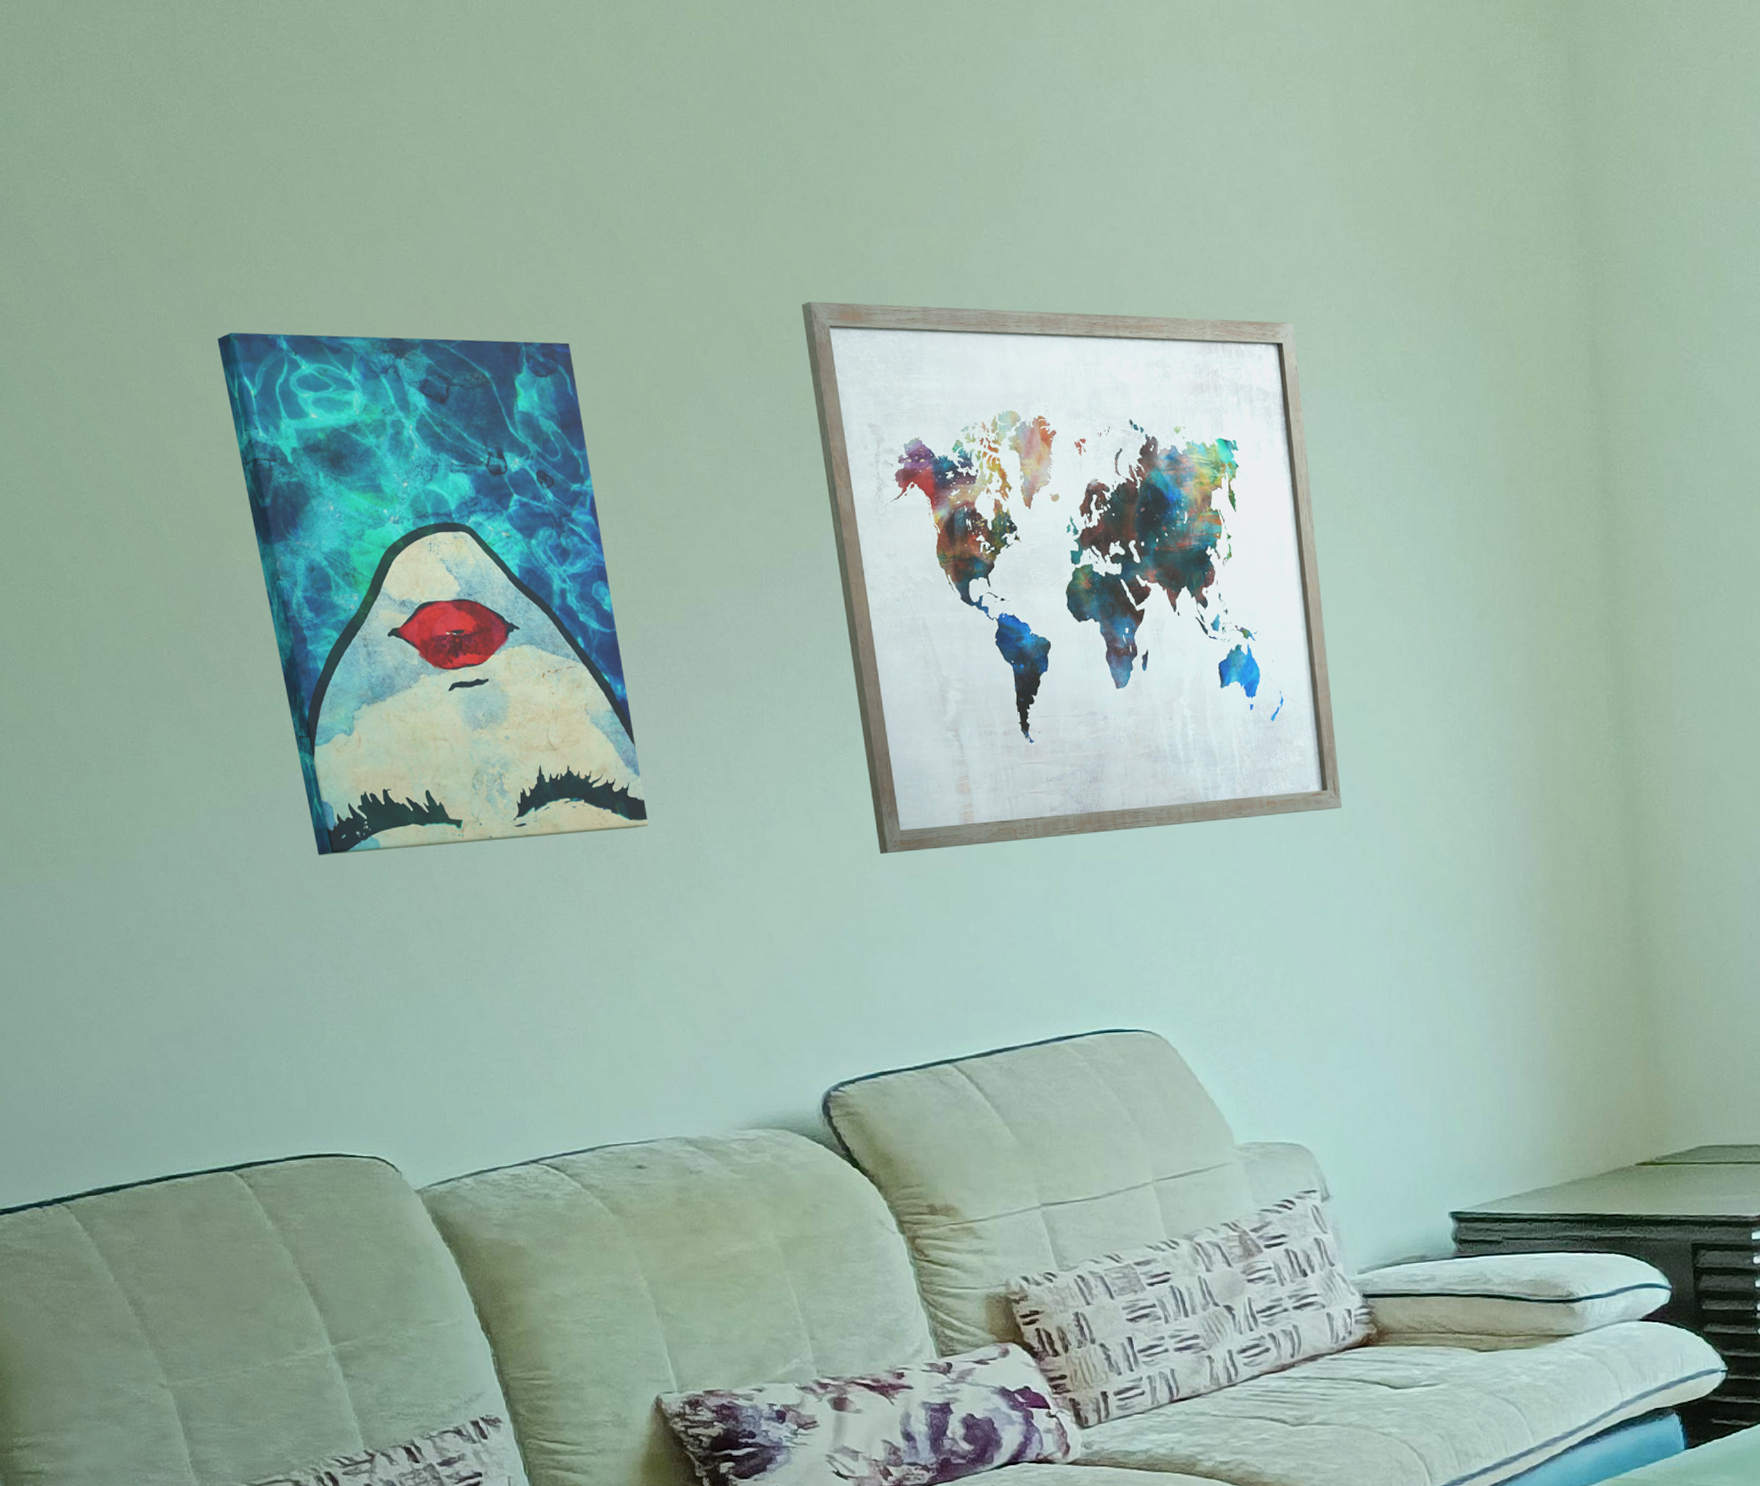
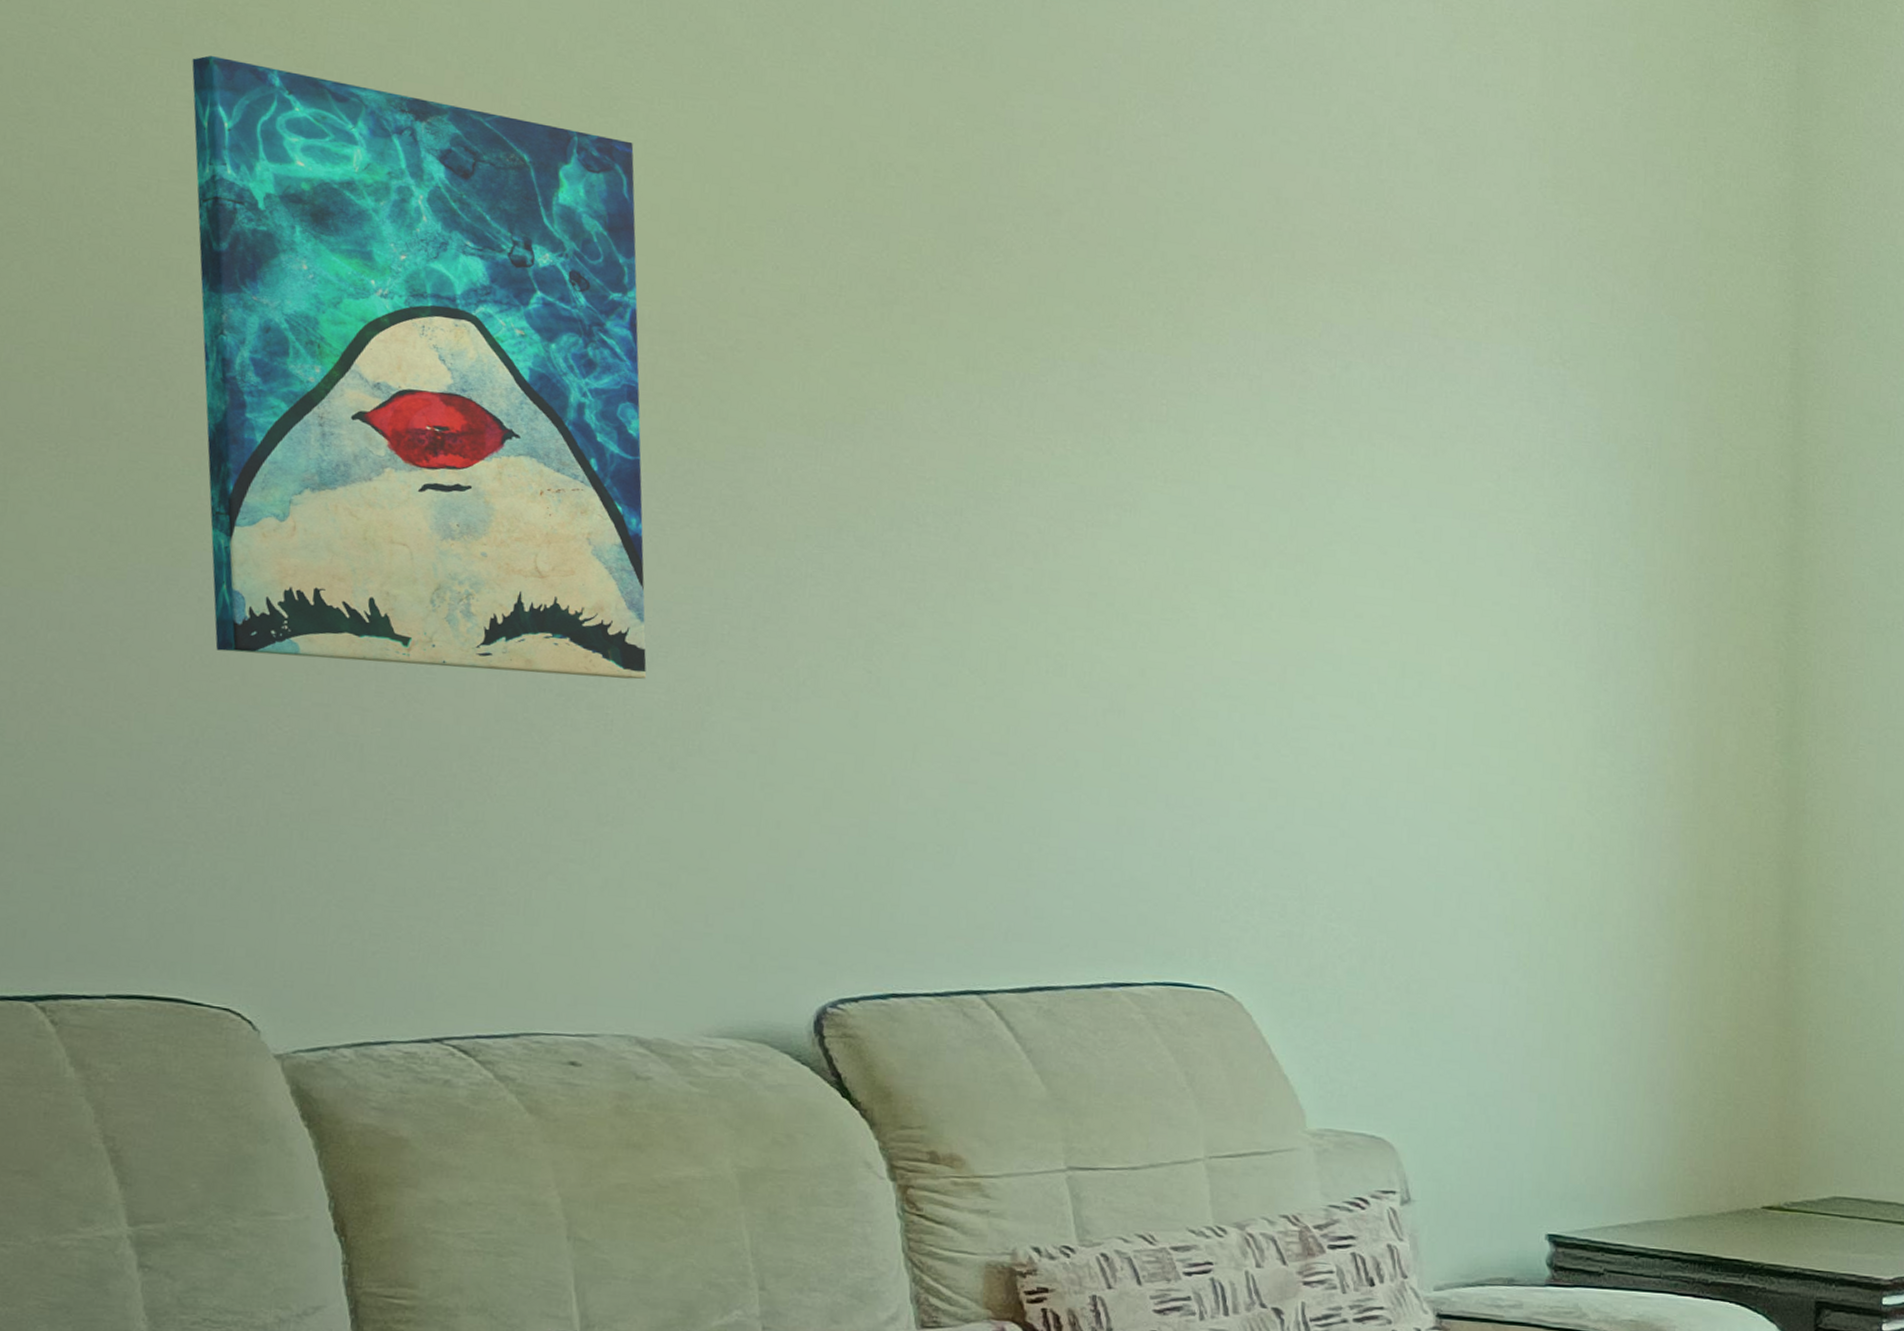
wall art: present [801,301,1341,854] -> none [917,151,1476,782]

